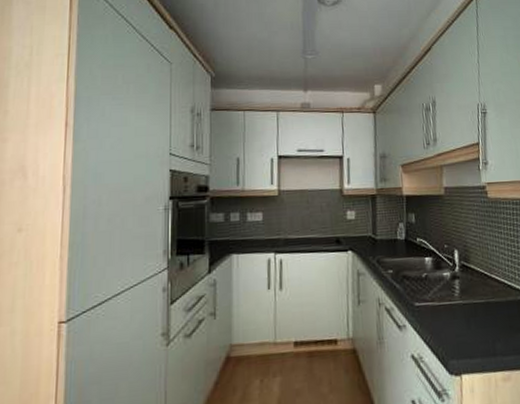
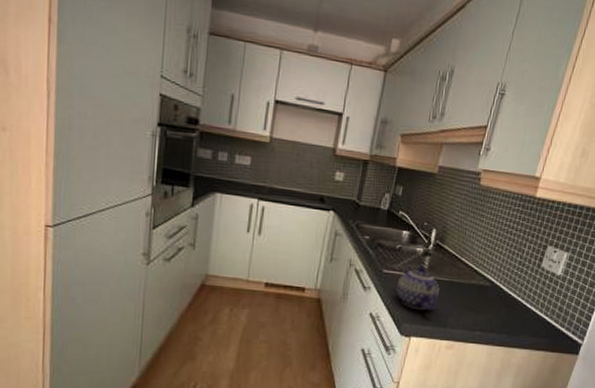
teapot: none [432,291,479,341] -> present [396,266,439,310]

